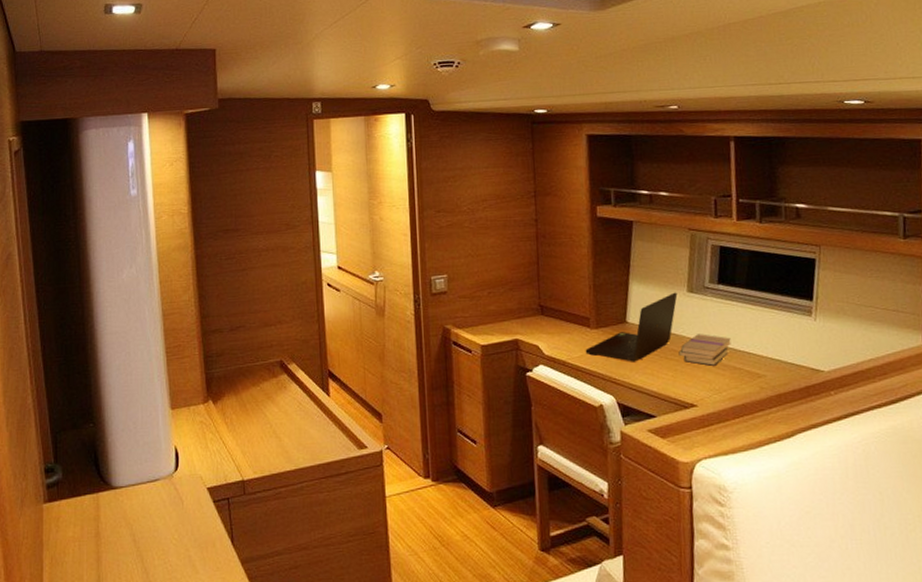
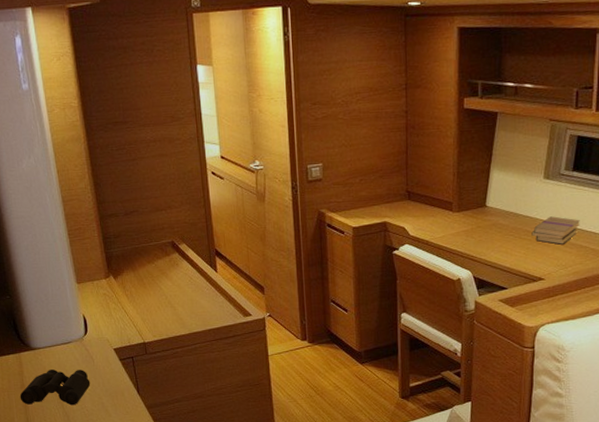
binoculars: none [92,514,177,559] -> present [19,369,91,406]
laptop: present [585,292,678,362] -> none [447,178,535,242]

